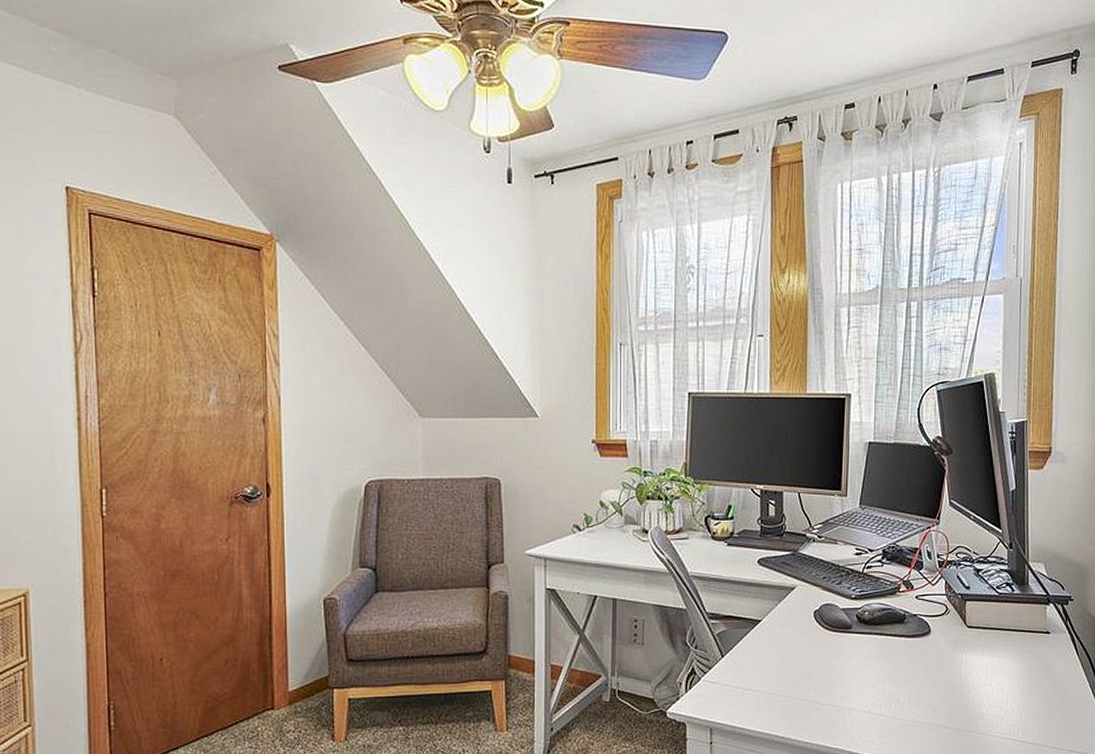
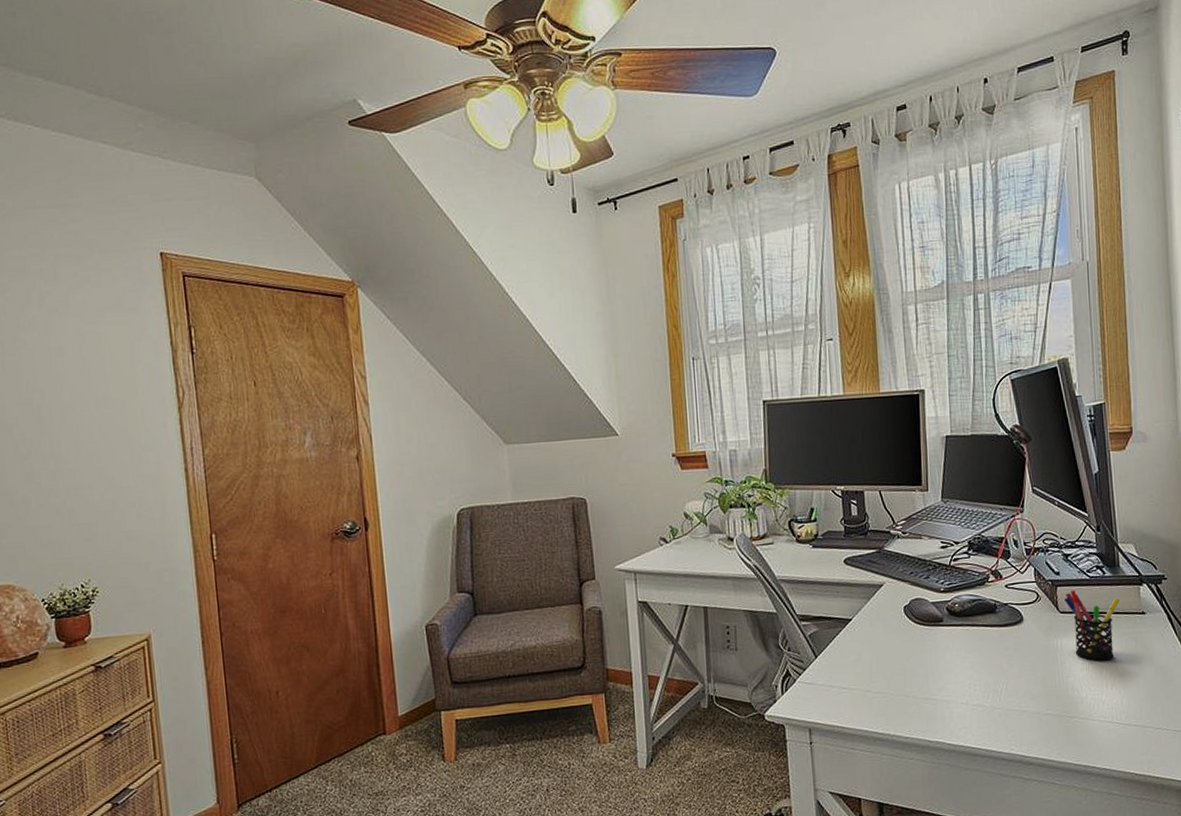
pen holder: none [972,605,1026,677] -> present [1063,589,1120,661]

